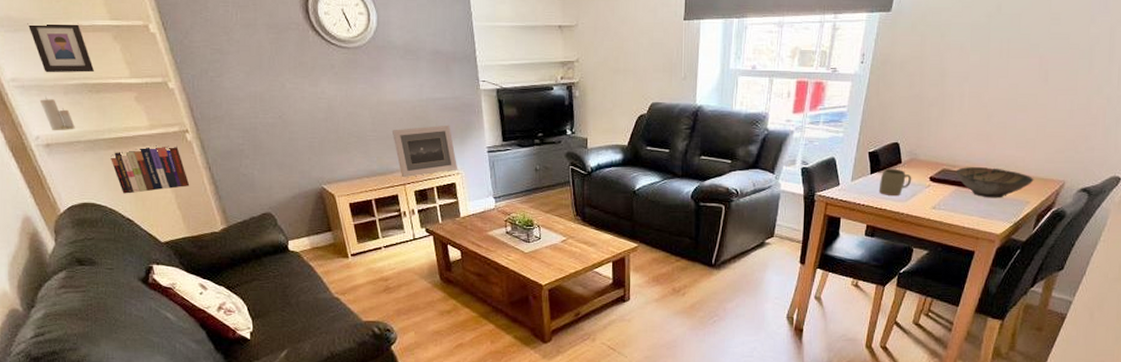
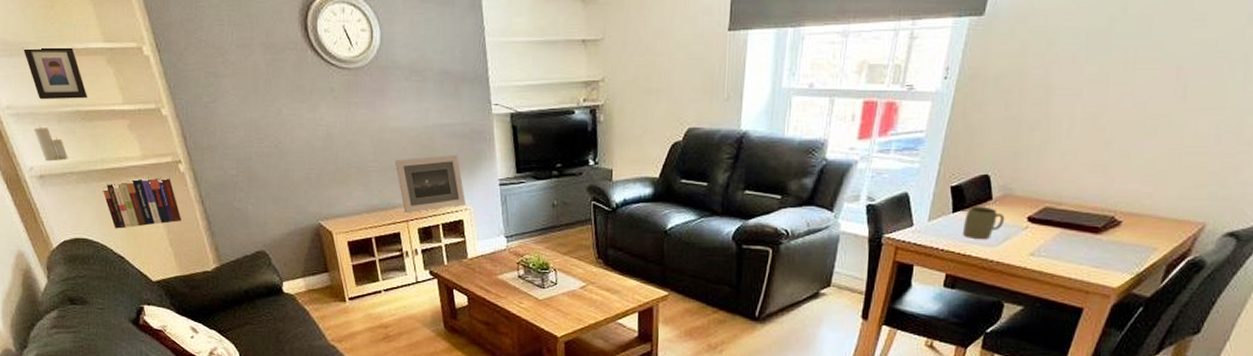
bowl: present [955,167,1034,198] -> none [1061,205,1164,244]

